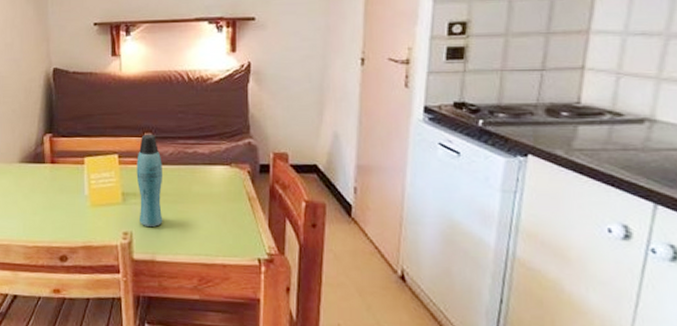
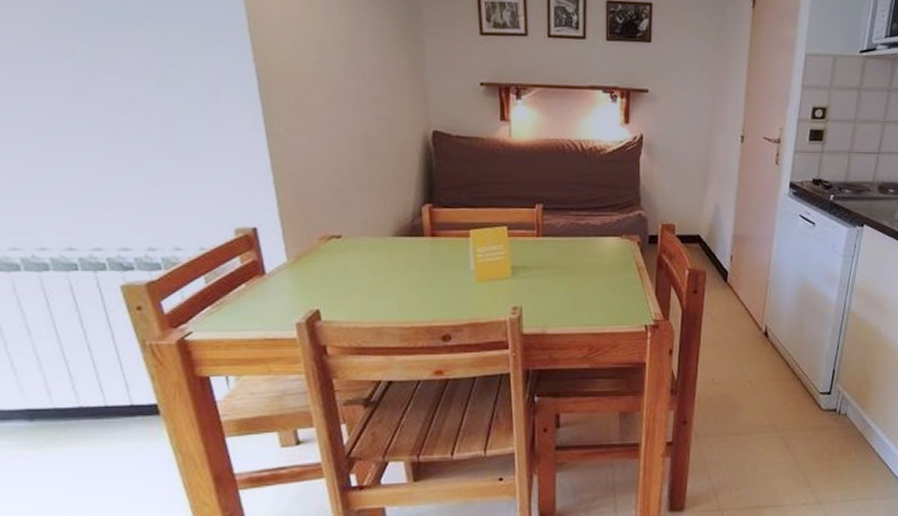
bottle: present [136,134,163,227] -> none [527,205,554,300]

